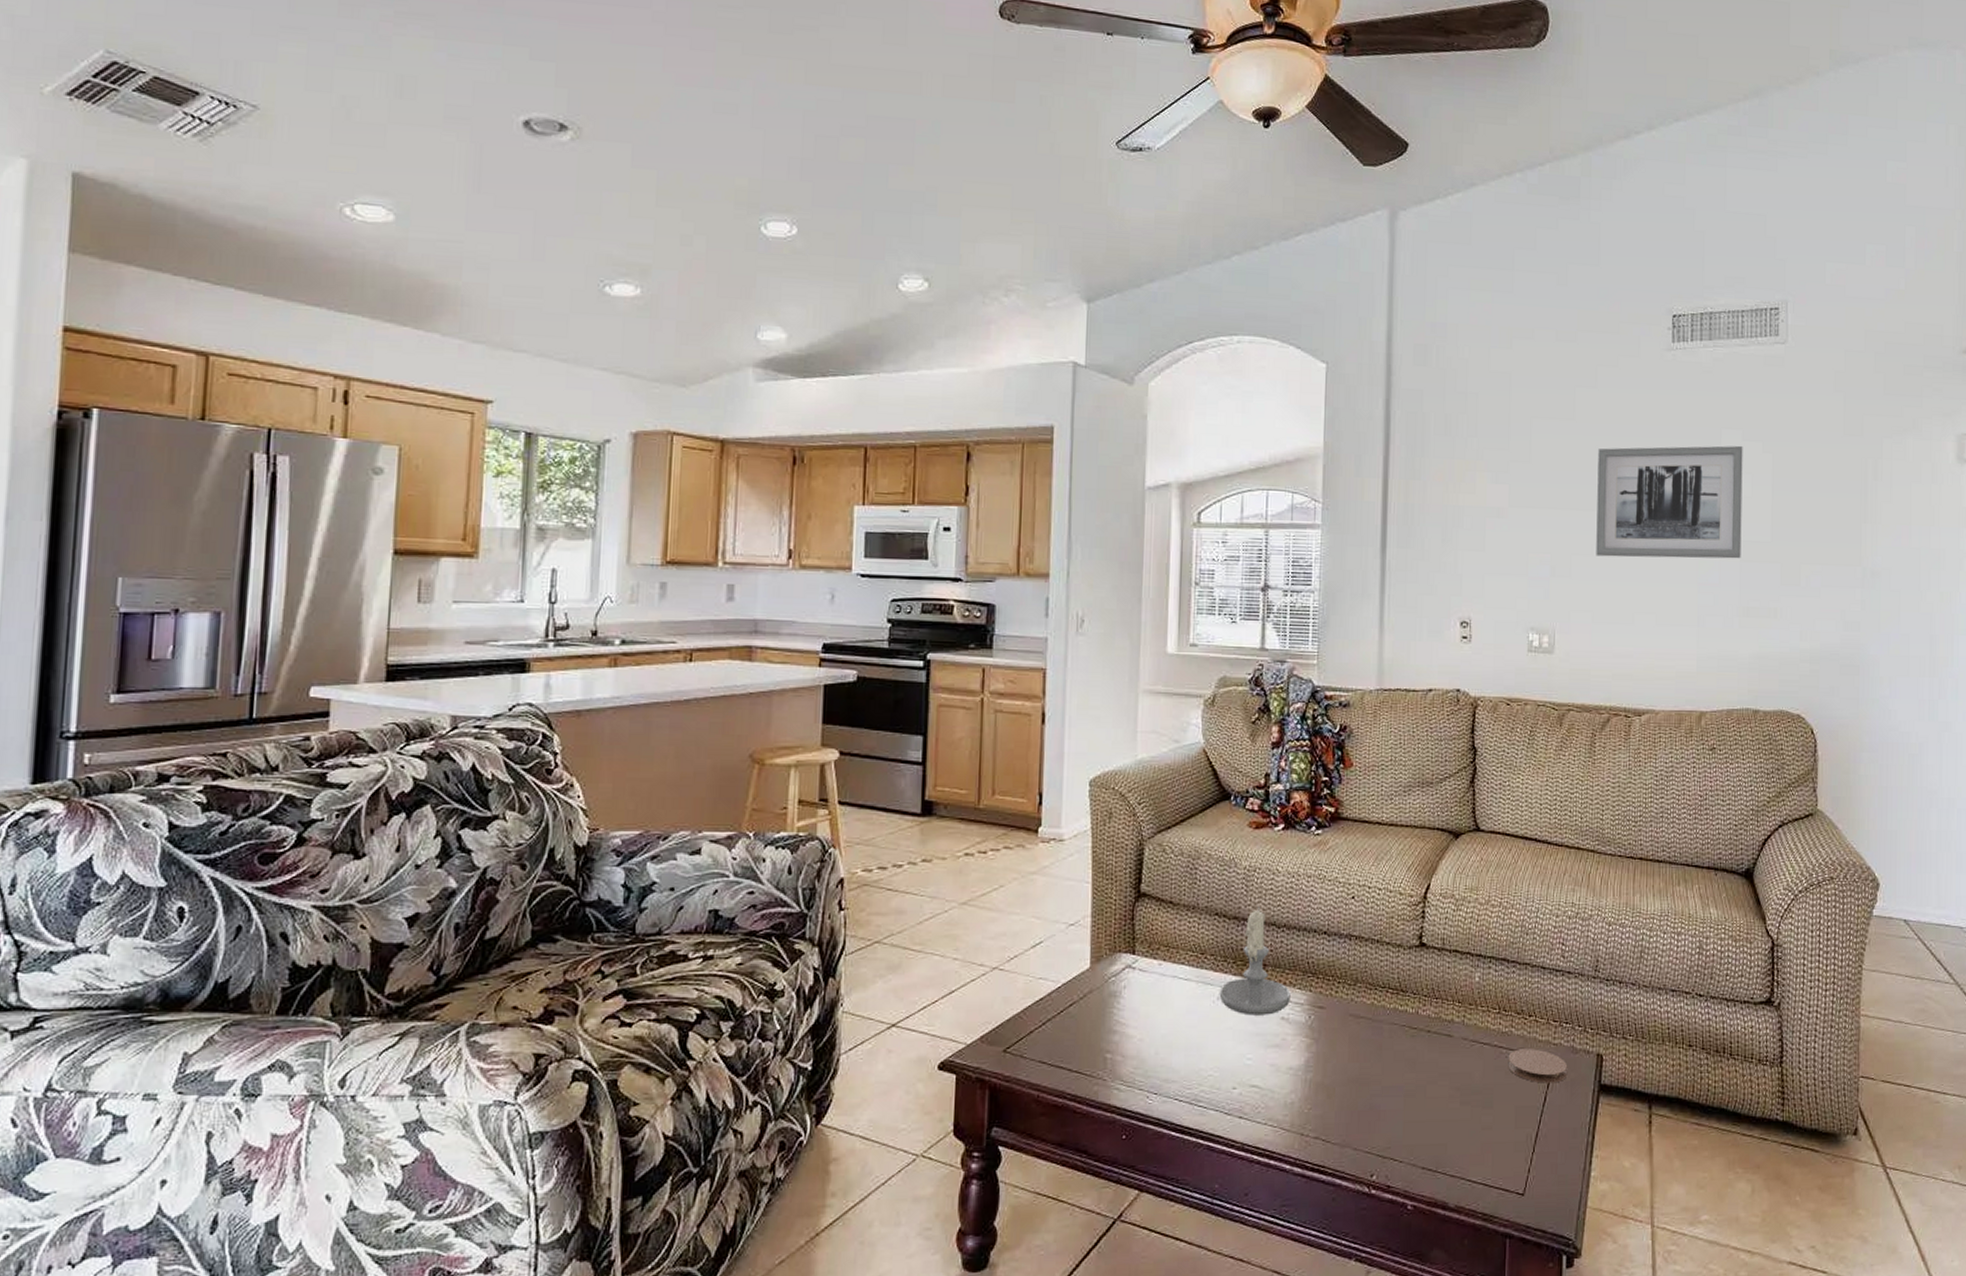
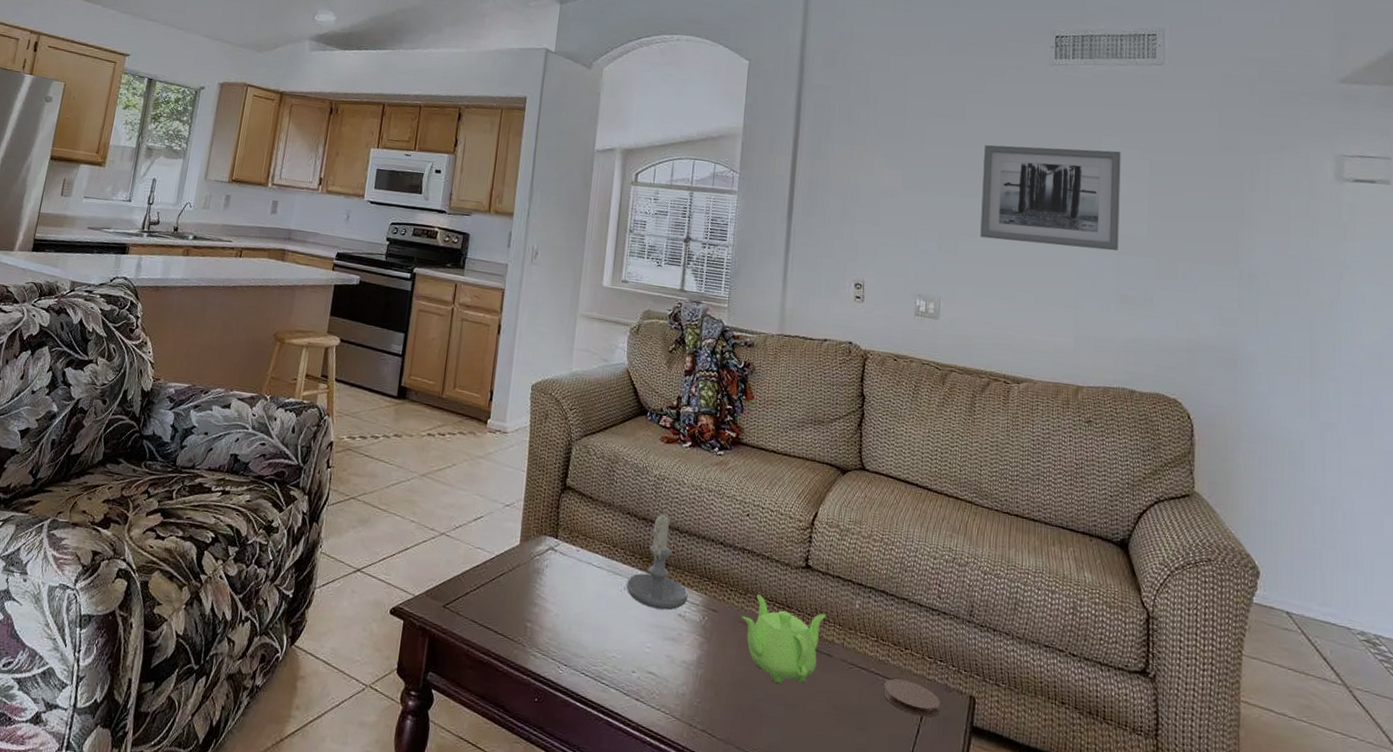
teapot: none [1352,983,1444,1075] -> present [742,594,827,685]

